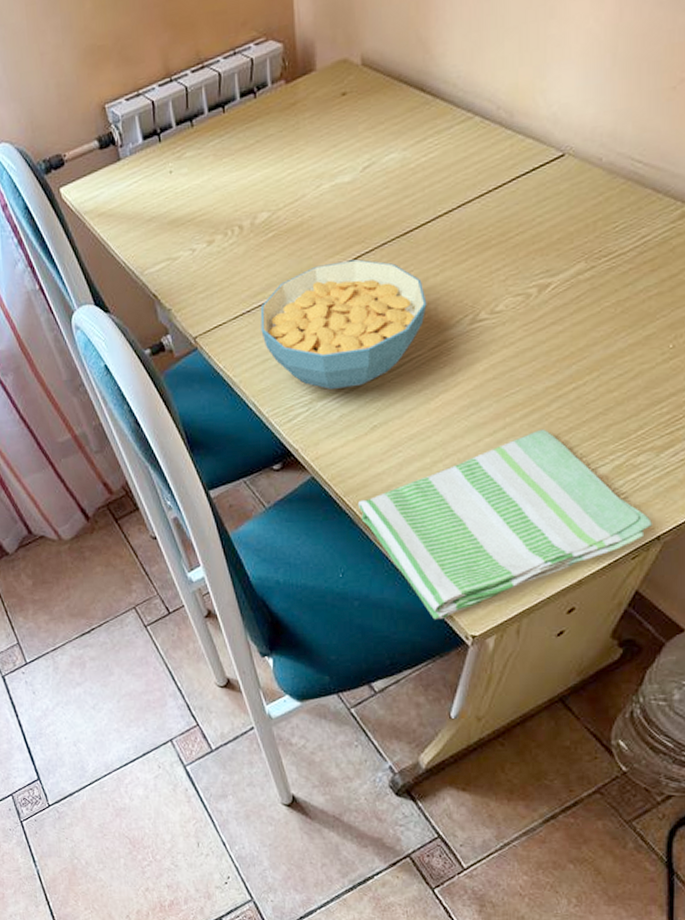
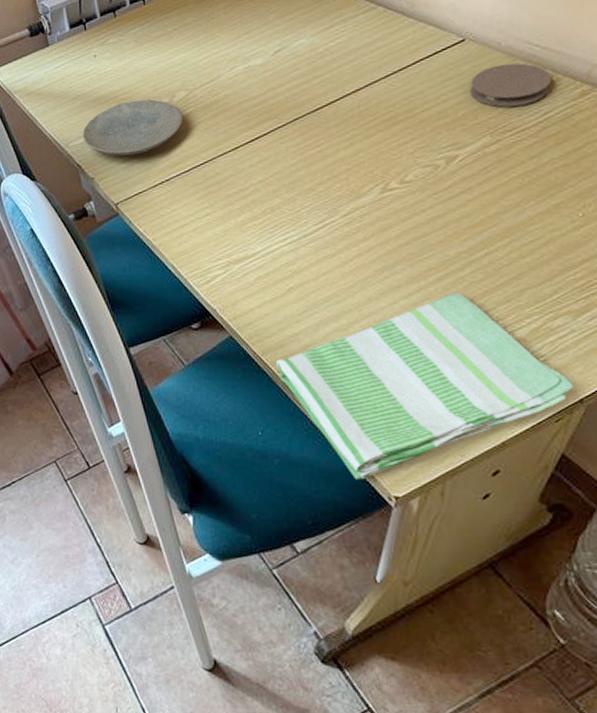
plate: none [158,221,266,285] -> present [82,99,184,156]
cereal bowl: present [260,259,427,389] -> none [178,133,339,253]
coaster: none [567,181,652,230] -> present [470,63,552,107]

